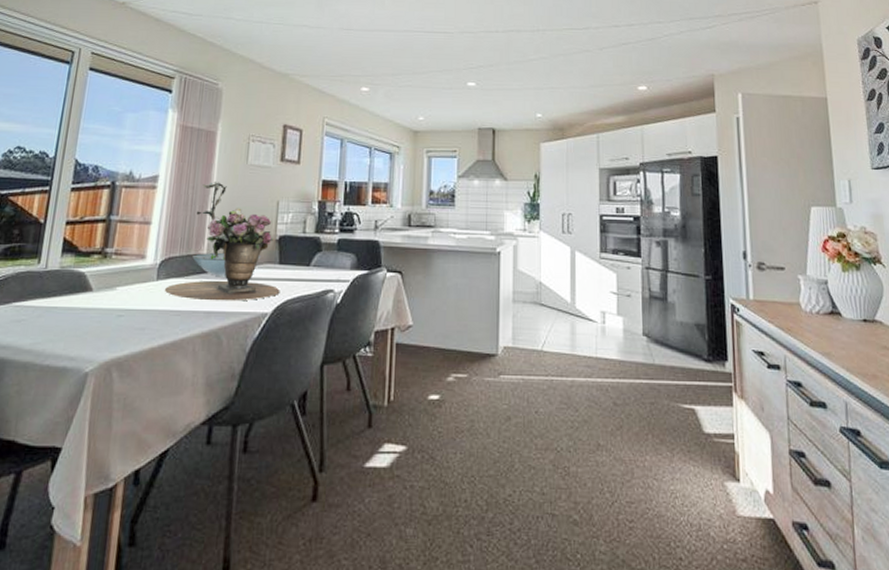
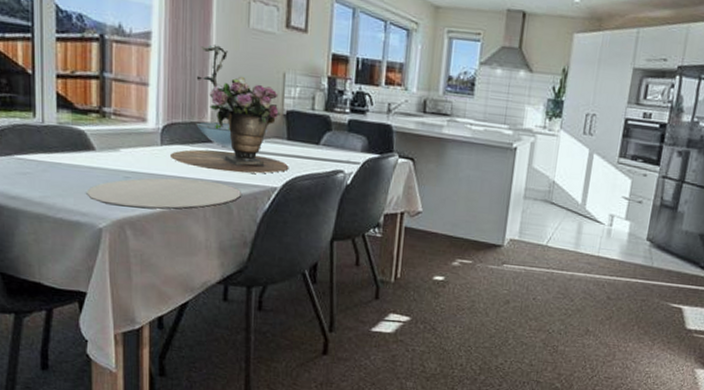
placemat: none [78,312,232,347] -> present [87,177,241,209]

